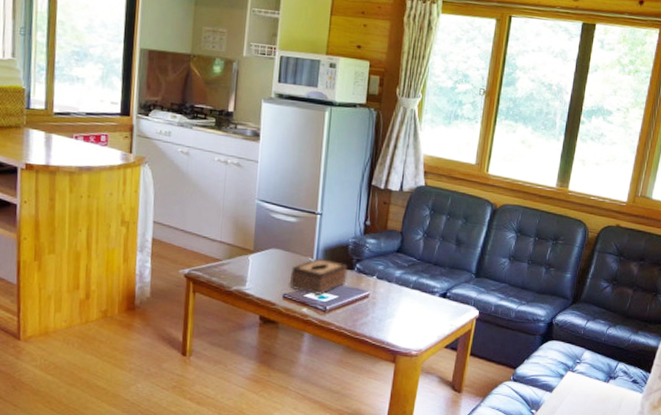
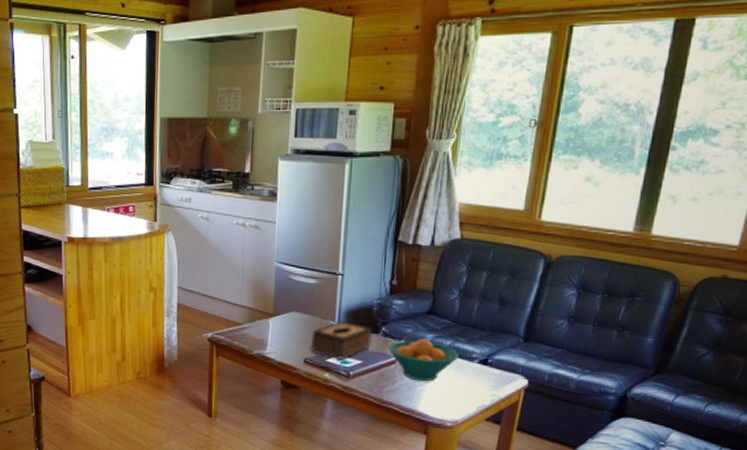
fruit bowl: none [362,274,423,314] -> present [388,338,459,382]

